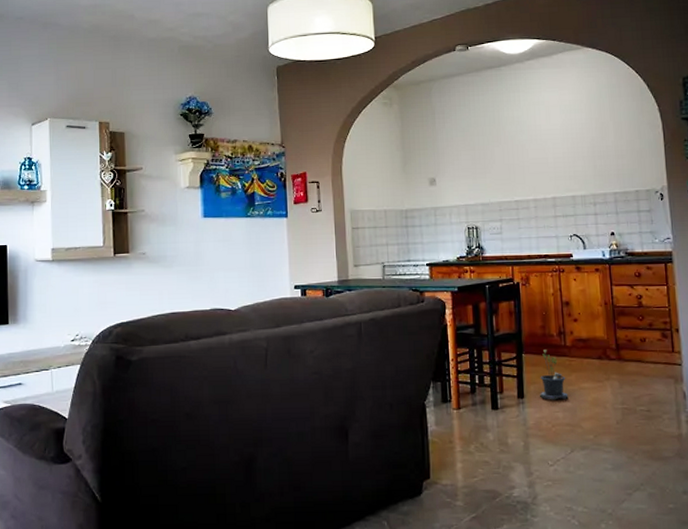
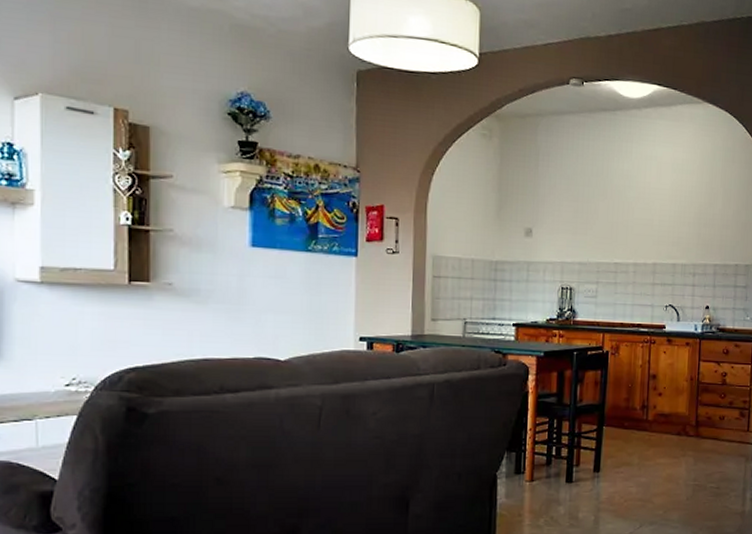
potted plant: present [540,350,569,400] -> none [616,423,644,475]

